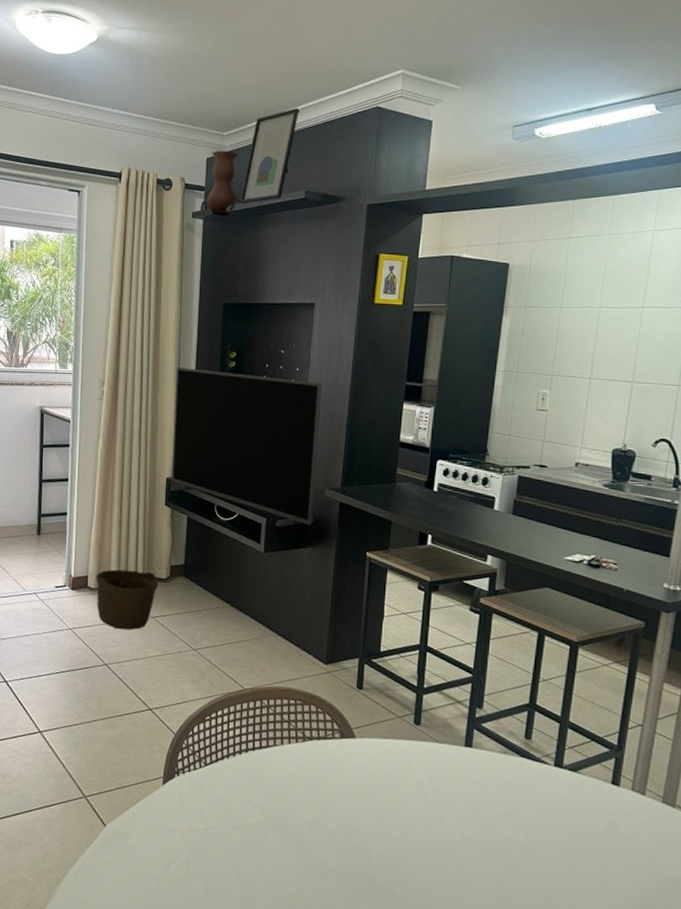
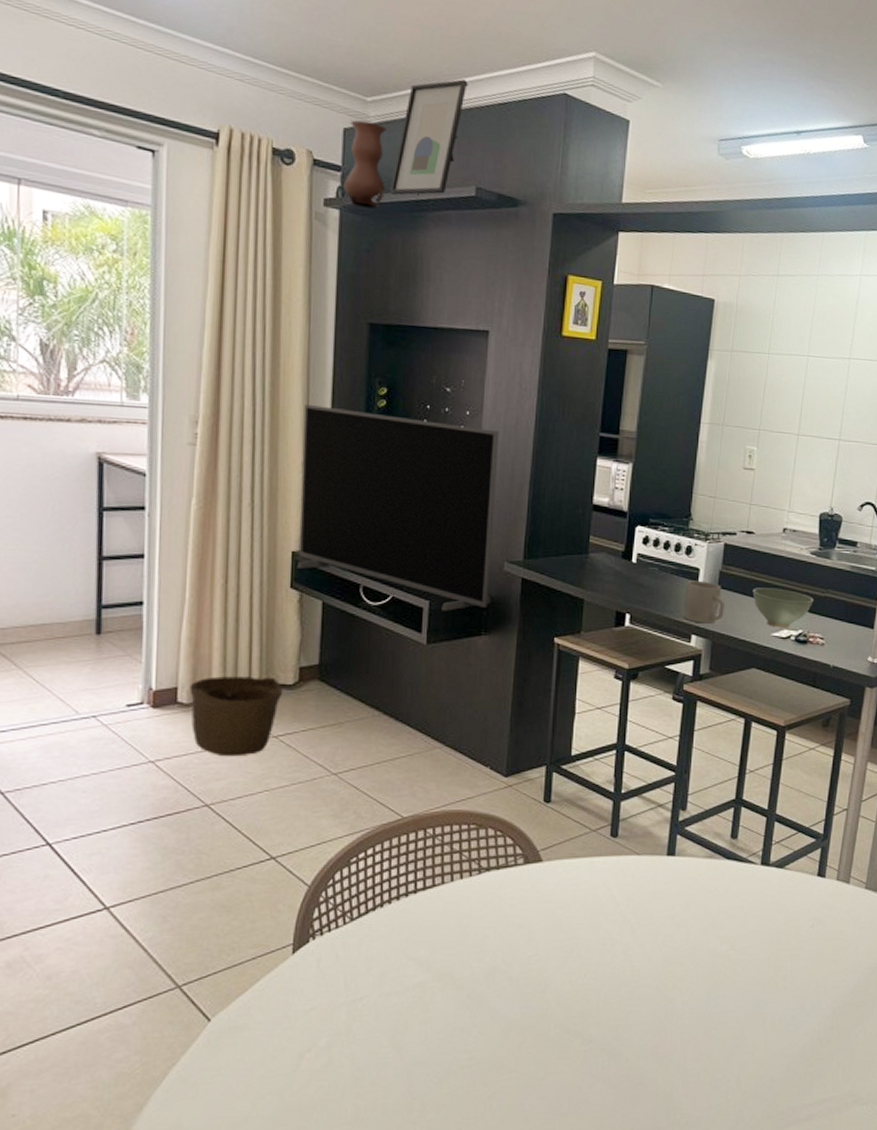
mug: none [480,507,520,546] -> present [684,580,726,624]
bowl: none [545,515,607,553] -> present [752,588,814,628]

